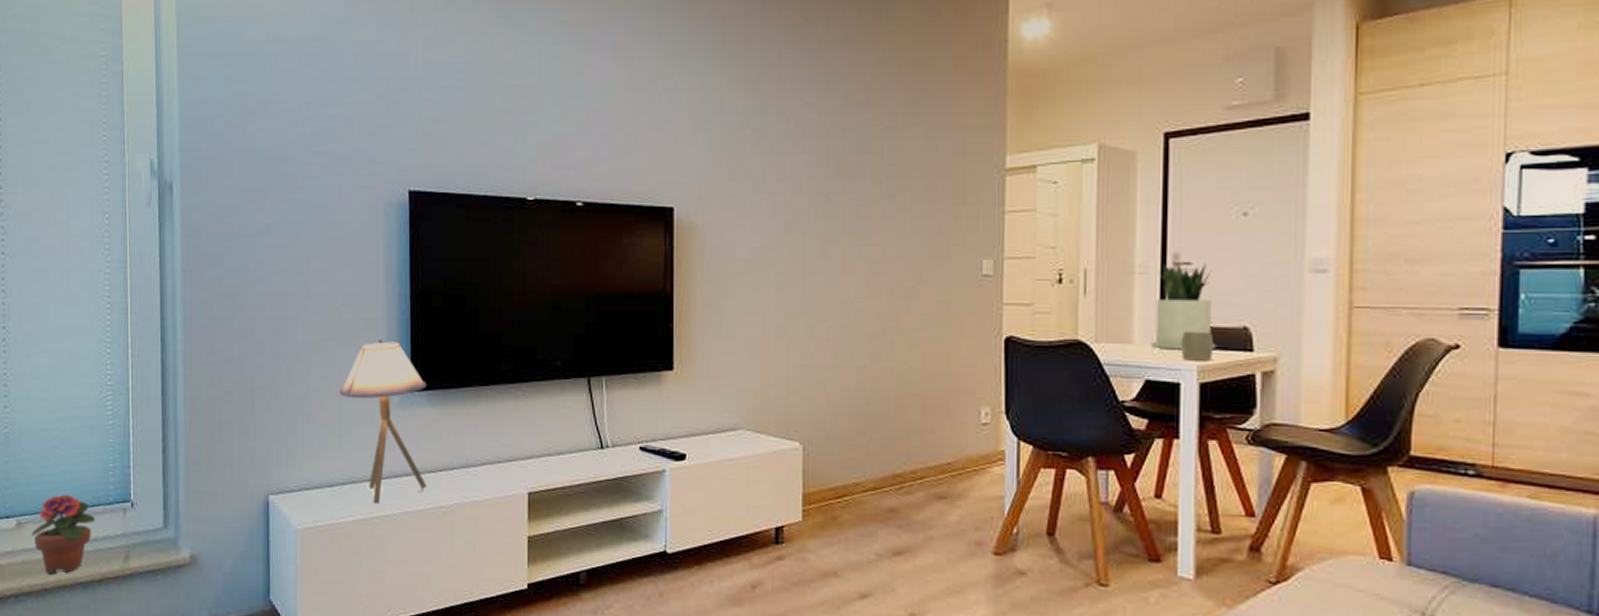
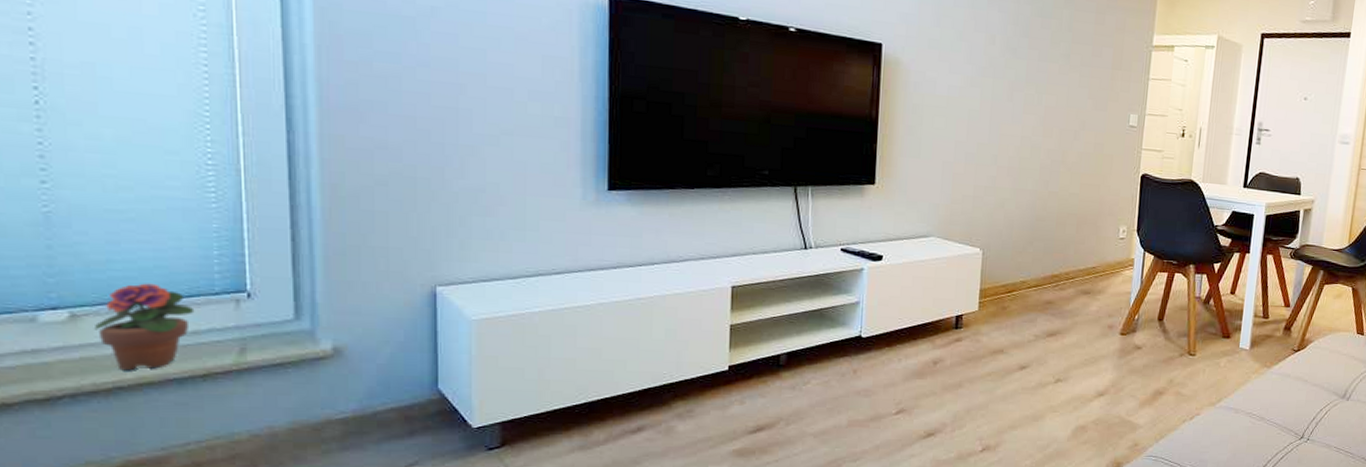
table lamp: present [339,340,427,505] -> none [523,138,627,296]
planter: present [1150,263,1216,350] -> none [1238,129,1281,192]
mug: present [1180,331,1214,361] -> none [1256,178,1278,200]

